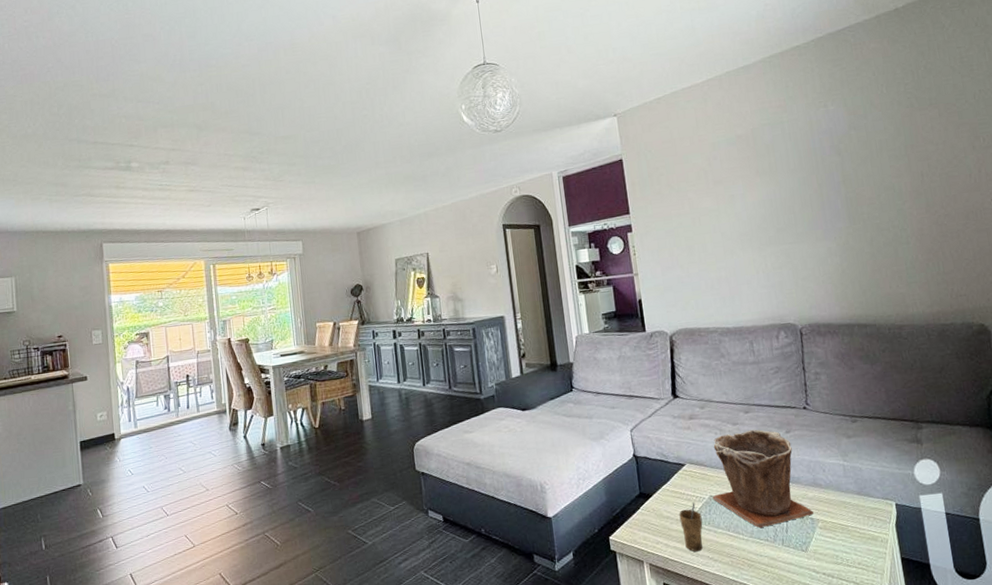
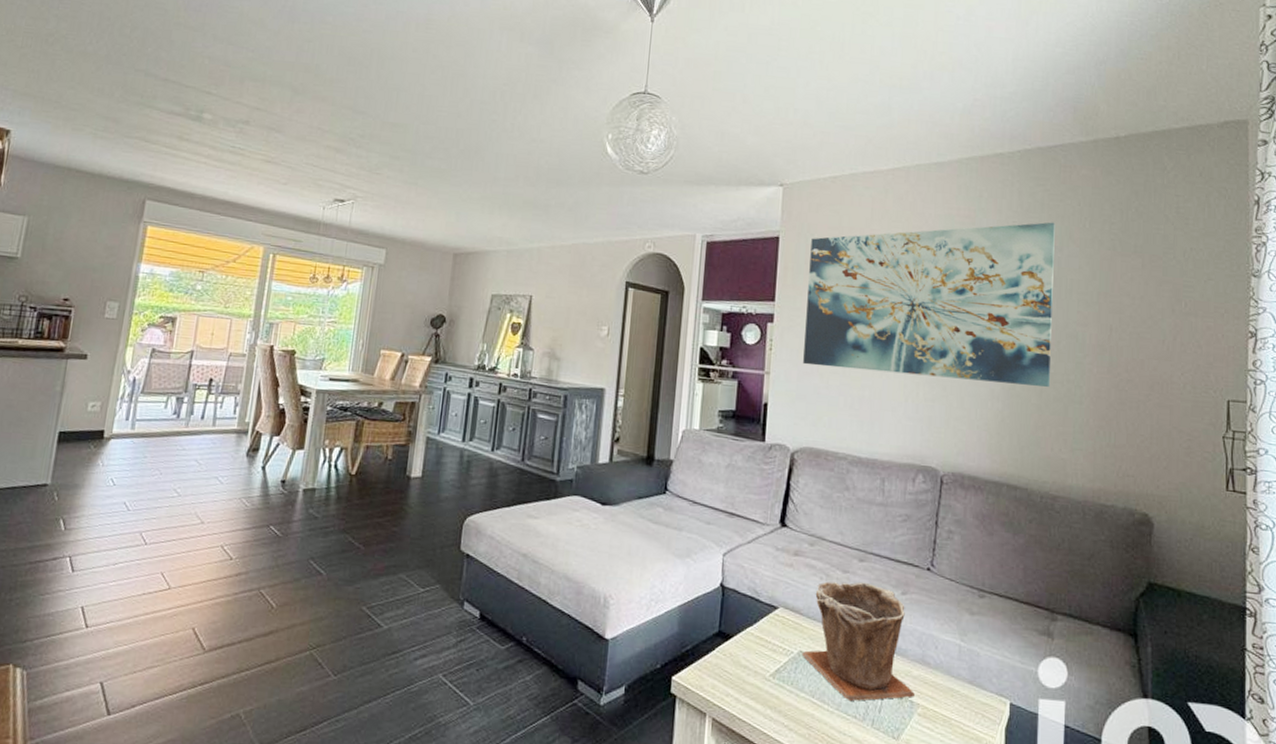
wall art: none [650,94,879,261] -> present [803,222,1055,387]
cup: present [679,502,703,552] -> none [758,655,785,716]

